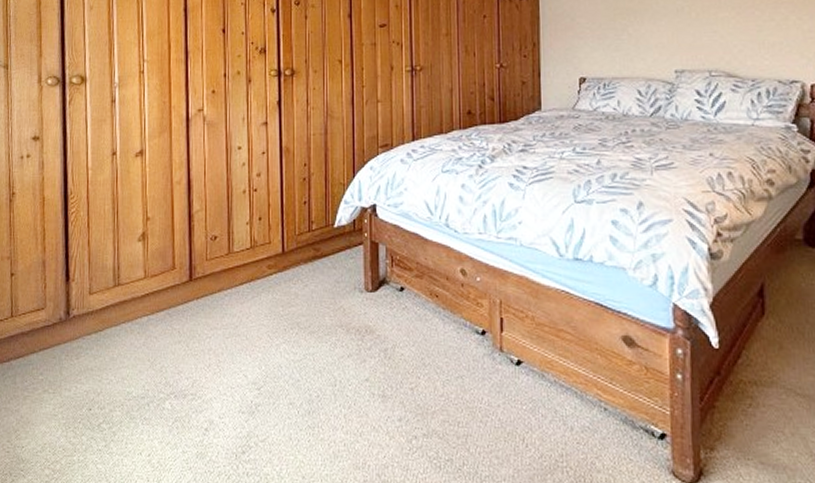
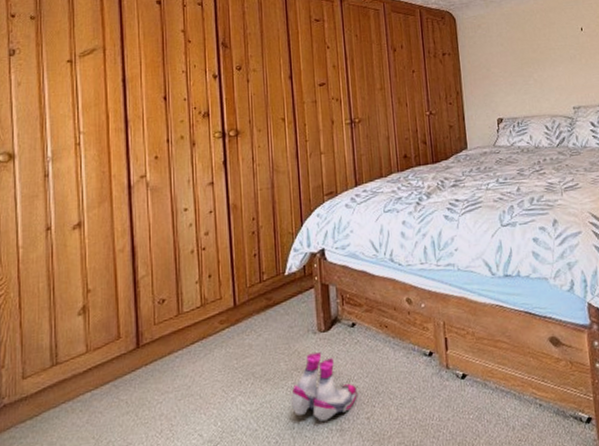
boots: none [333,312,402,384] -> present [290,352,357,422]

